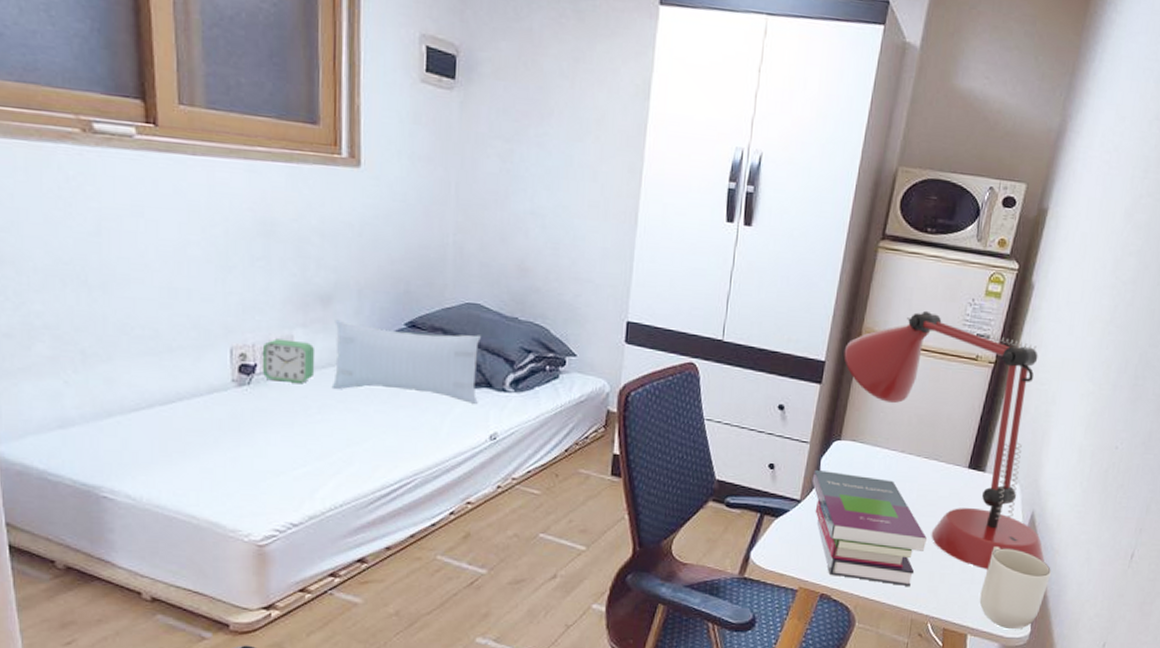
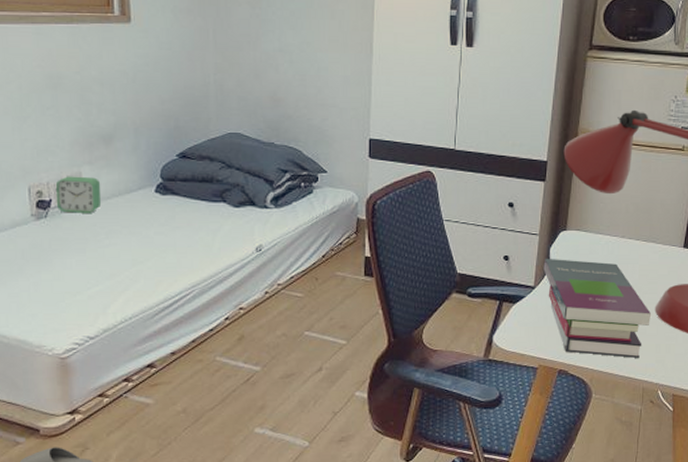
pillow: present [331,319,481,404] -> none [116,155,244,221]

